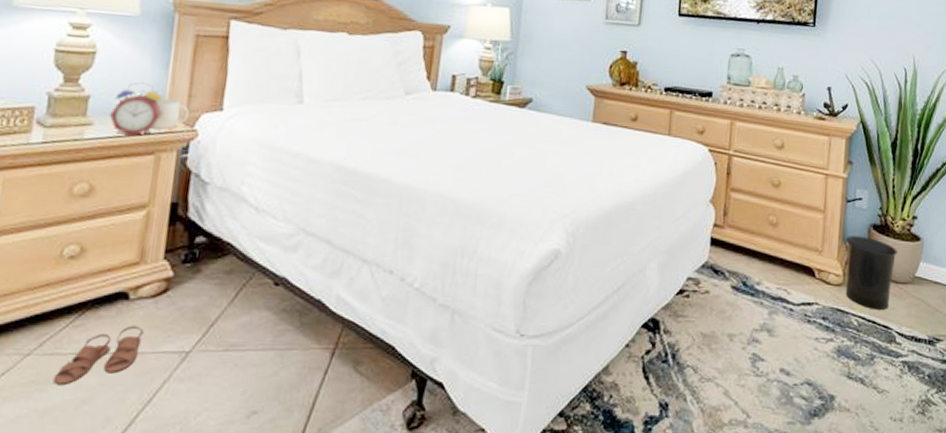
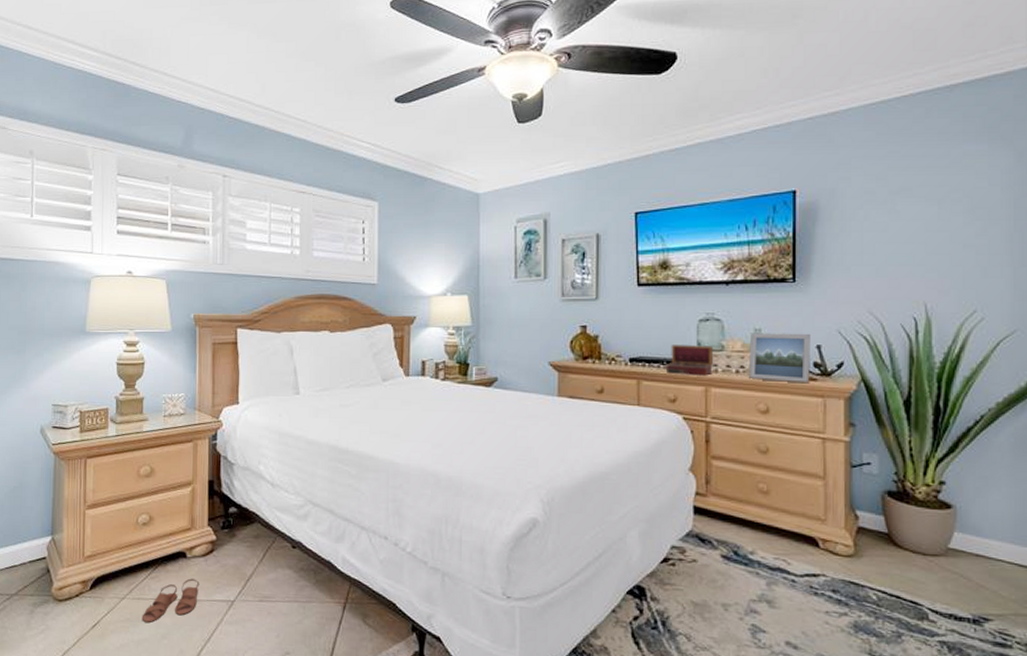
alarm clock: present [108,81,163,135] -> none [158,383,195,427]
mug: present [151,97,189,130] -> none [189,395,214,422]
wooden box: none [697,77,741,111] -> present [665,345,713,377]
picture frame: none [769,71,823,123] -> present [749,332,810,384]
waste bin: present [845,235,897,310] -> none [854,503,922,584]

